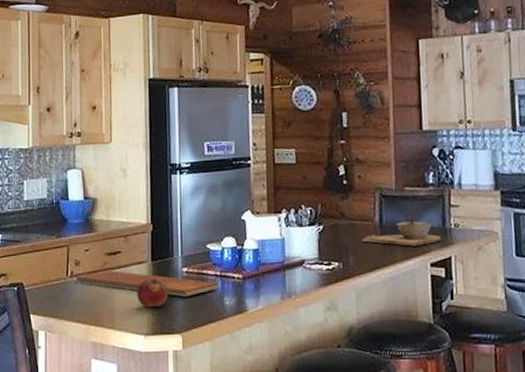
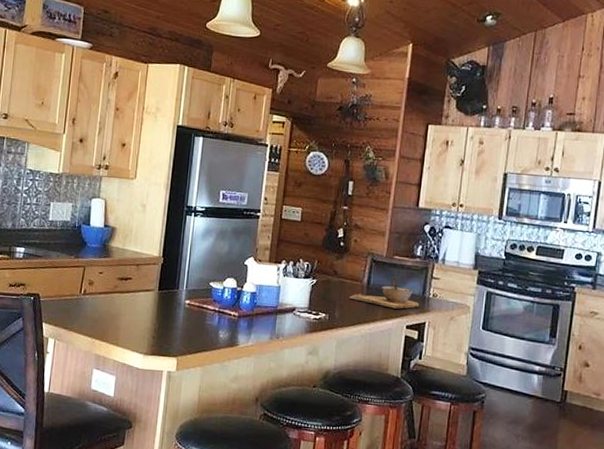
chopping board: present [75,270,220,297] -> none [87,293,217,326]
fruit: present [137,278,168,308] -> none [141,305,170,332]

